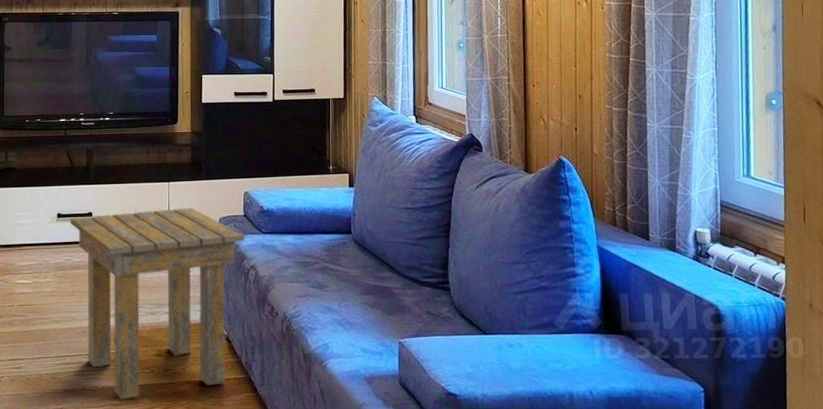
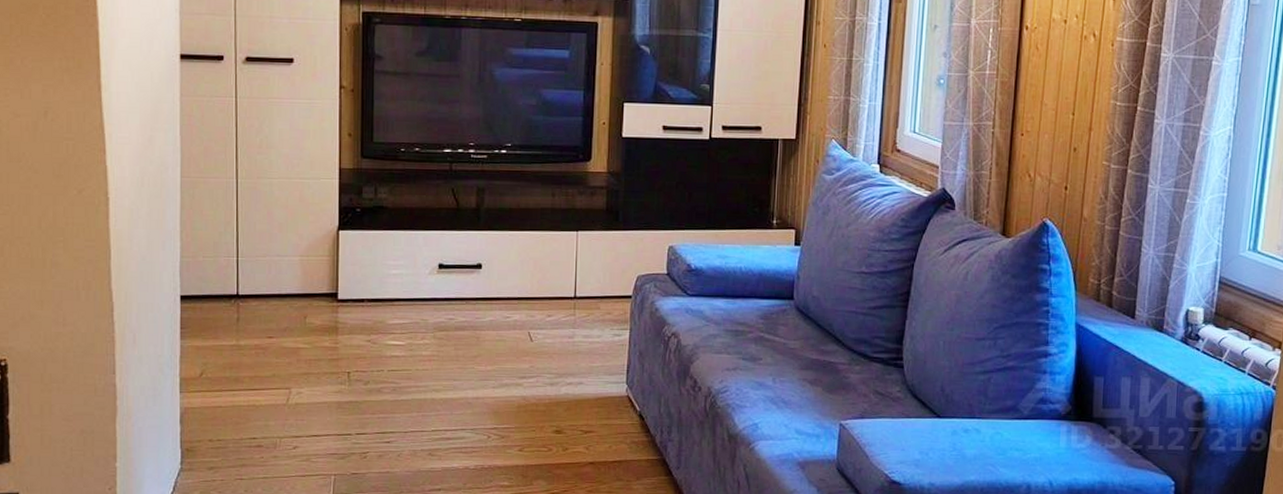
side table: present [70,207,244,399] -> none [454,262,666,481]

